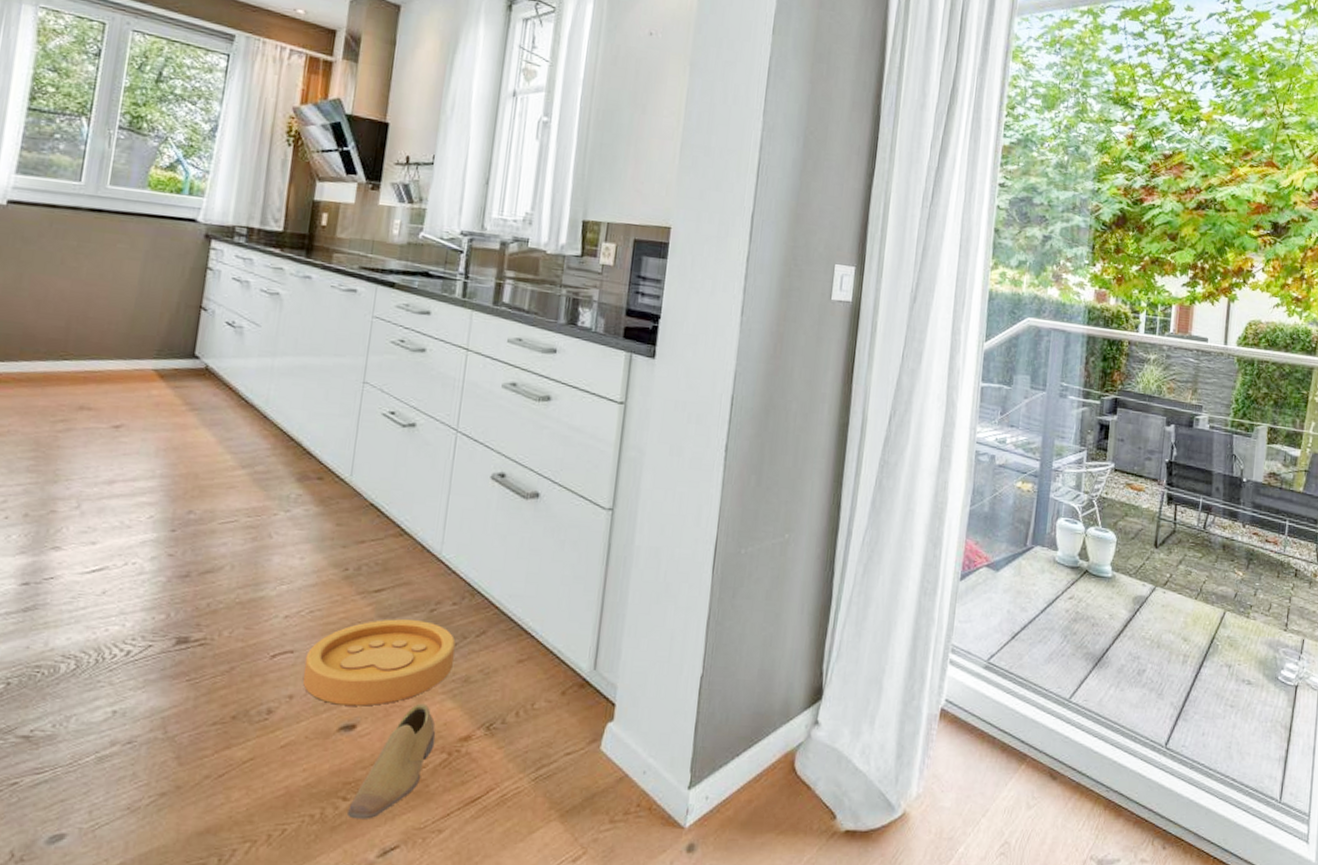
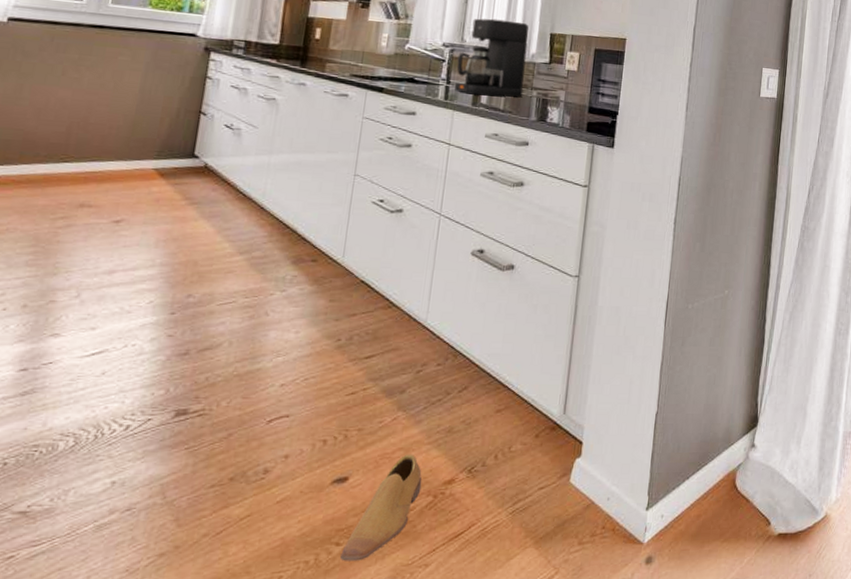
pet bowl: present [302,619,456,707] -> none [297,381,440,461]
coffee maker: none [473,202,558,296] -> present [454,18,529,98]

